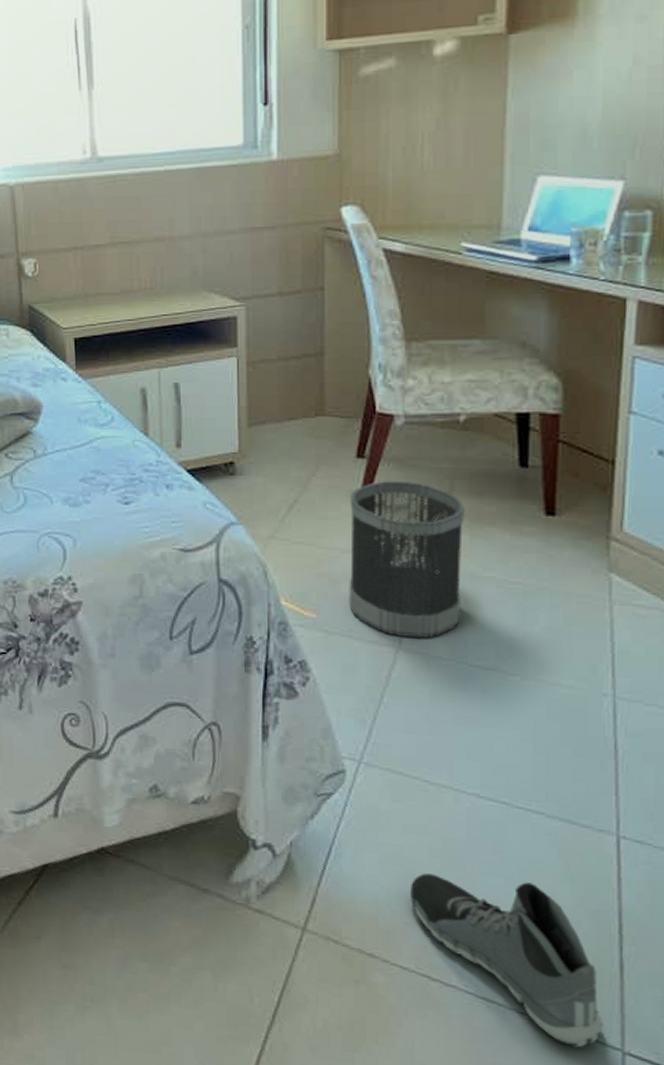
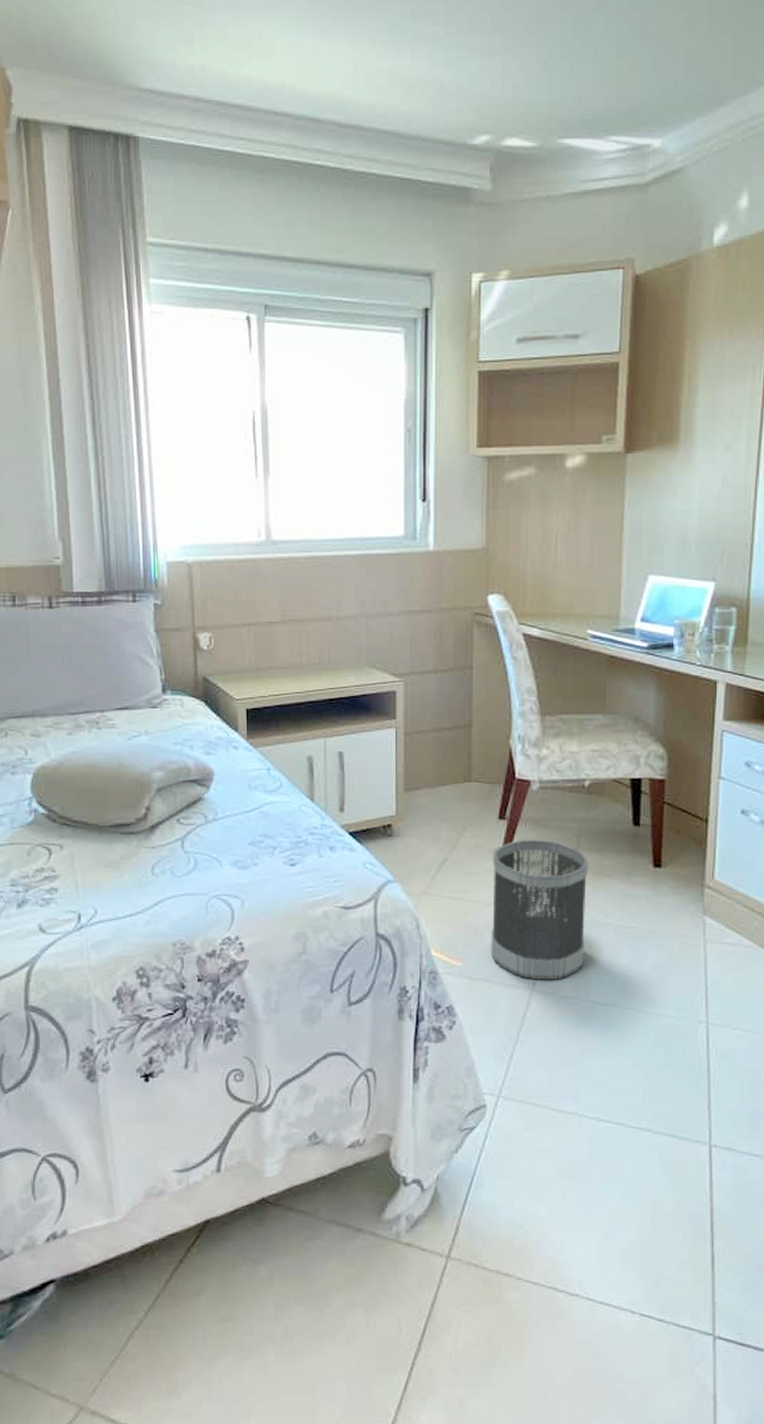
sneaker: present [411,873,604,1048] -> none [541,1193,699,1338]

